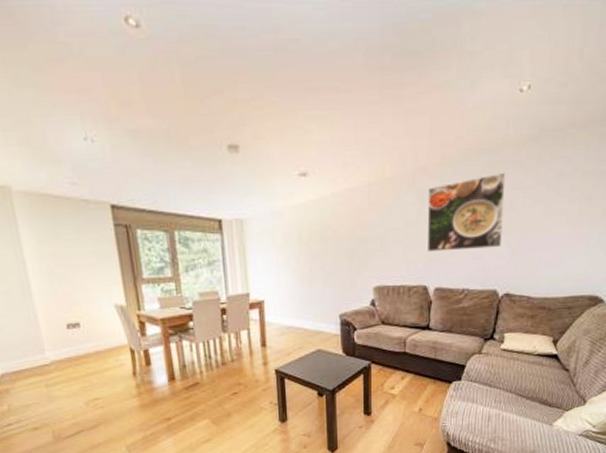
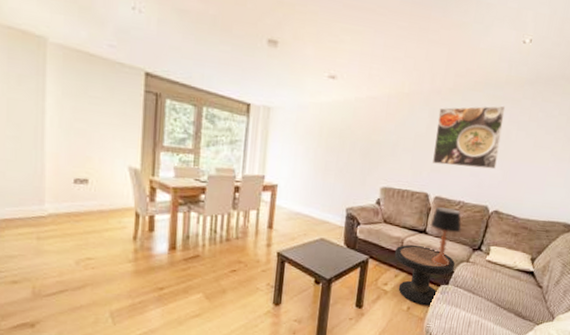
side table: none [397,343,467,405] -> present [394,244,455,306]
table lamp: none [433,297,469,361] -> present [430,206,462,266]

